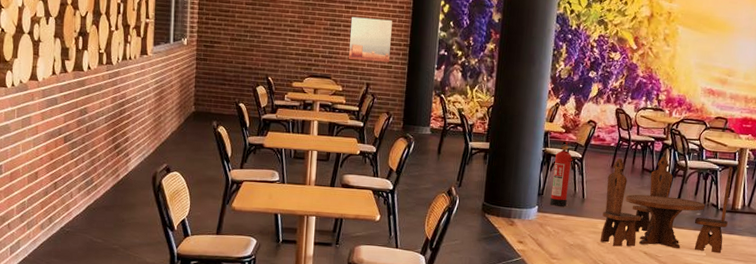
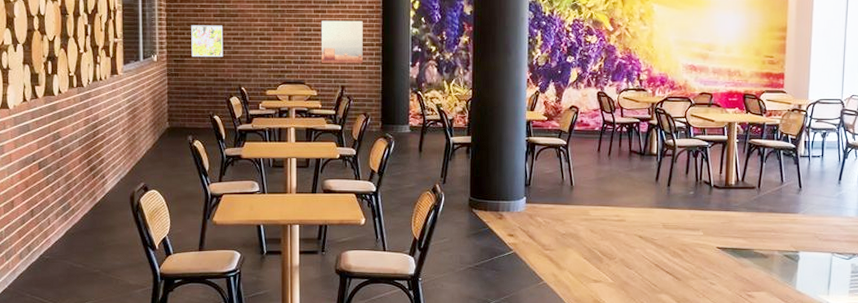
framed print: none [221,11,254,45] -> present [191,25,224,57]
fire extinguisher: present [550,140,572,207] -> none [538,129,557,195]
dining set: present [599,156,733,253] -> none [592,137,723,232]

